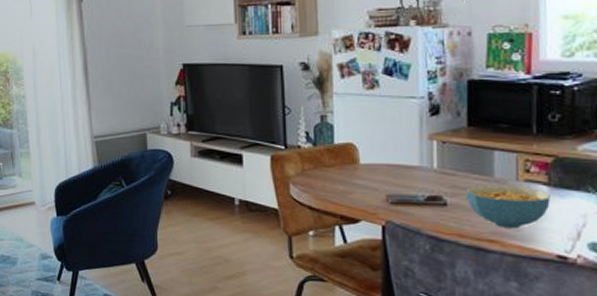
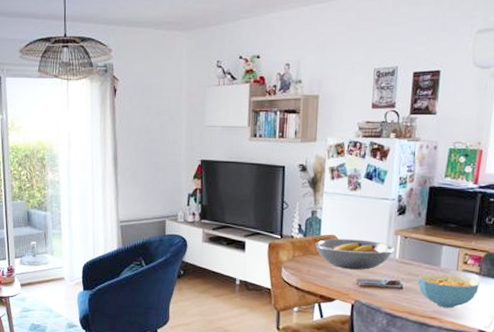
fruit bowl: none [328,147,430,184] -> present [315,238,394,270]

